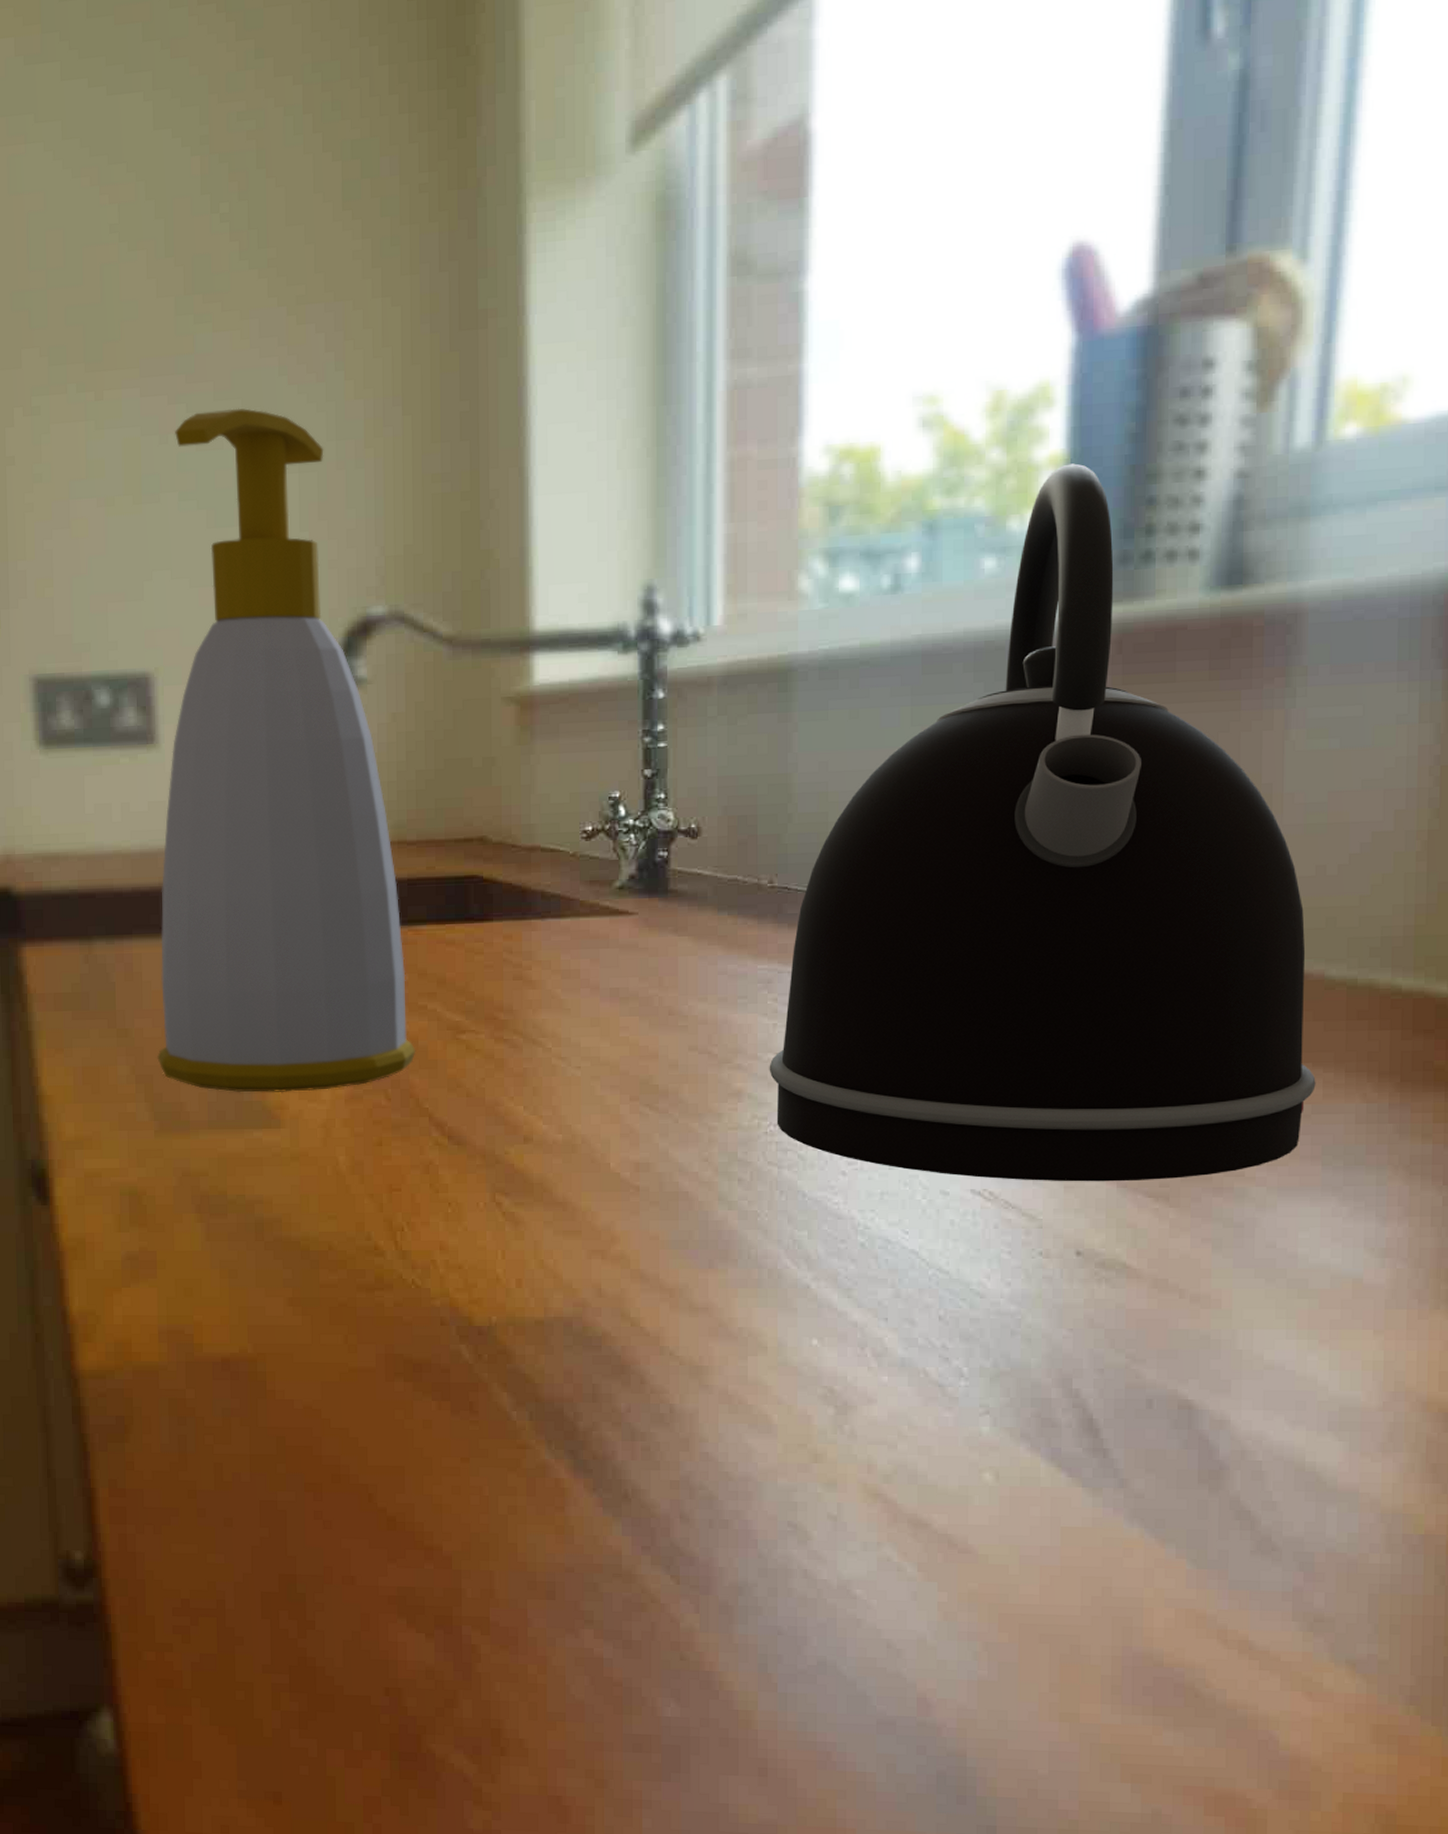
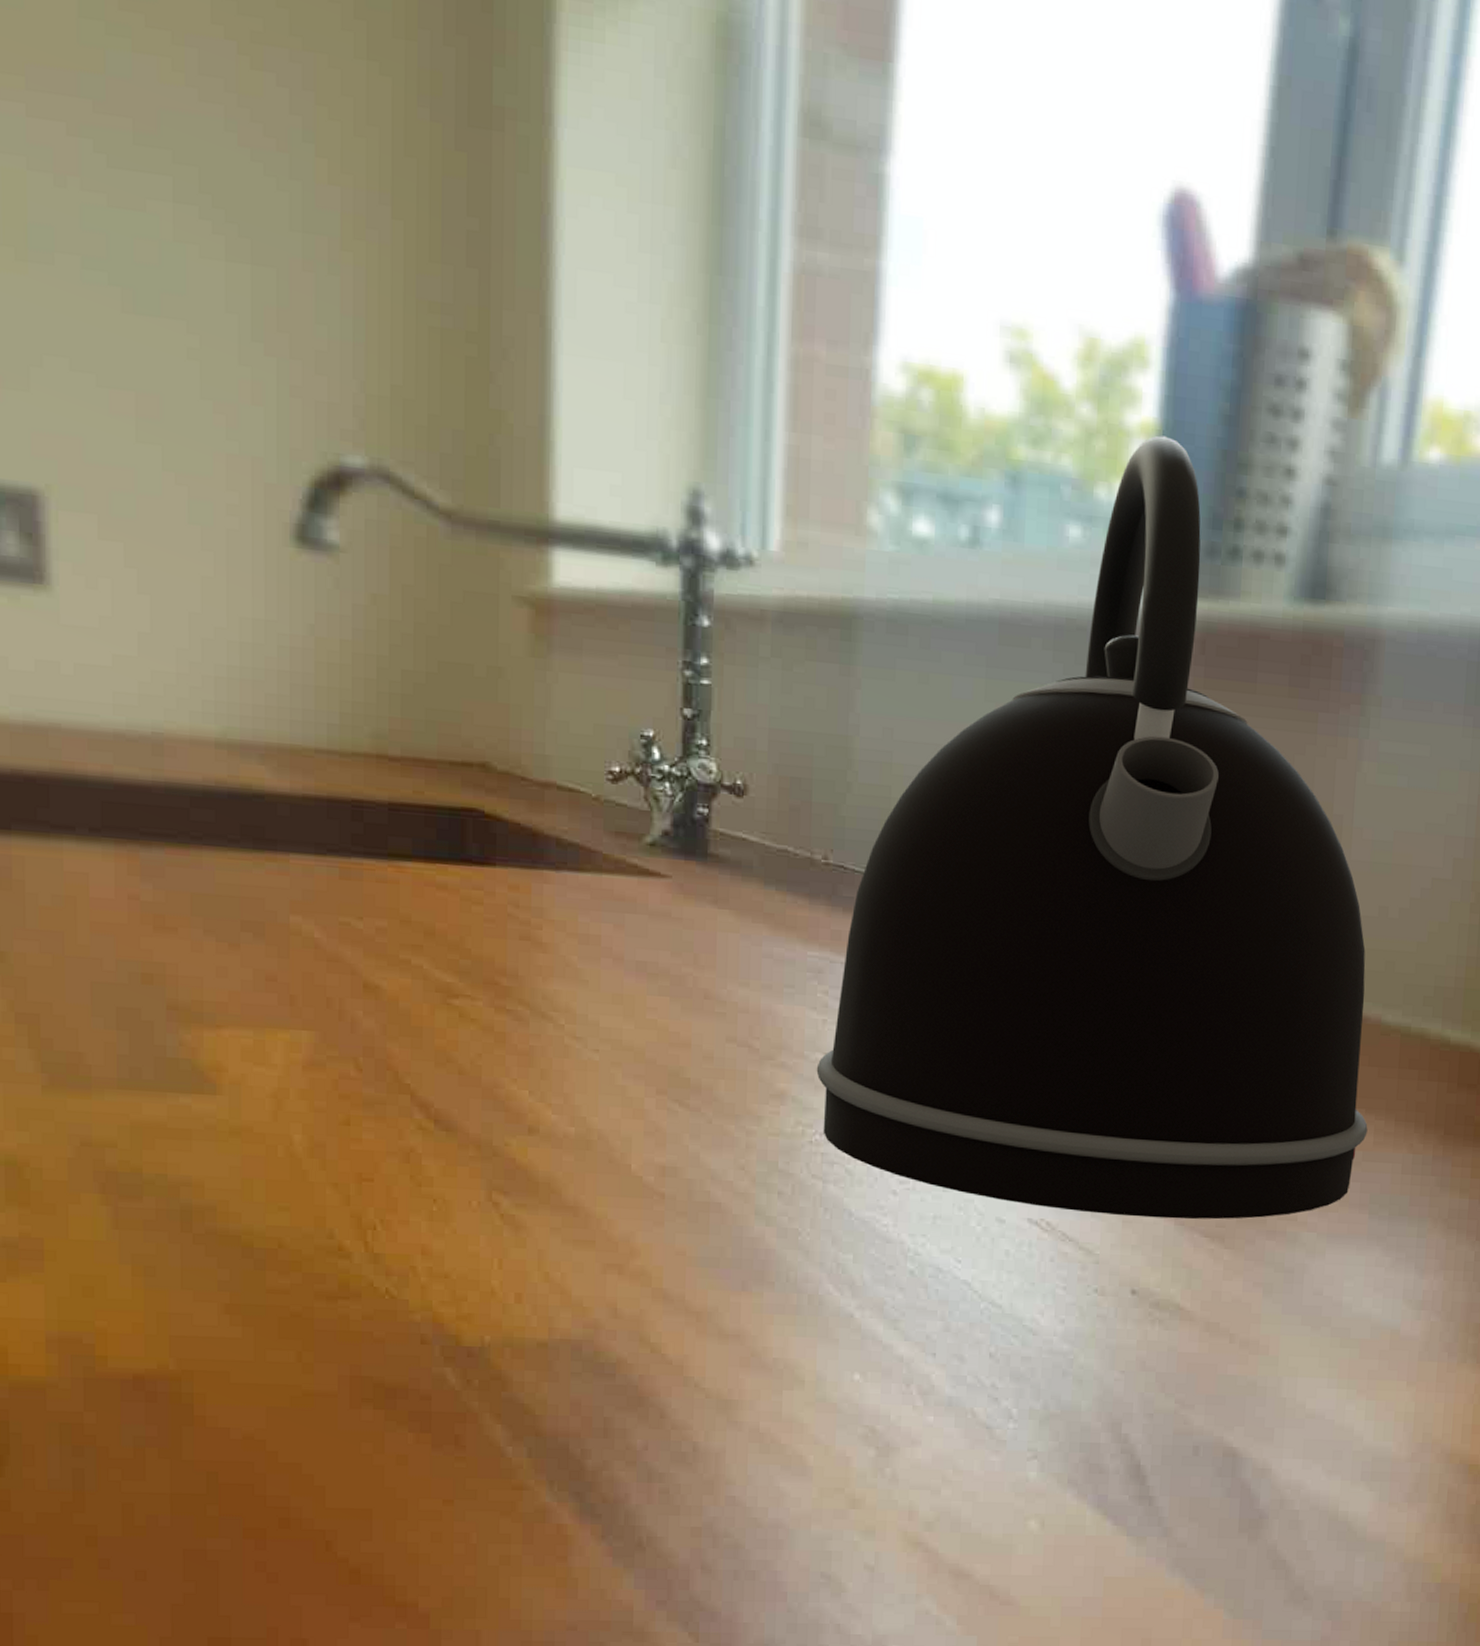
soap bottle: present [157,408,416,1093] -> none [46,155,396,1053]

